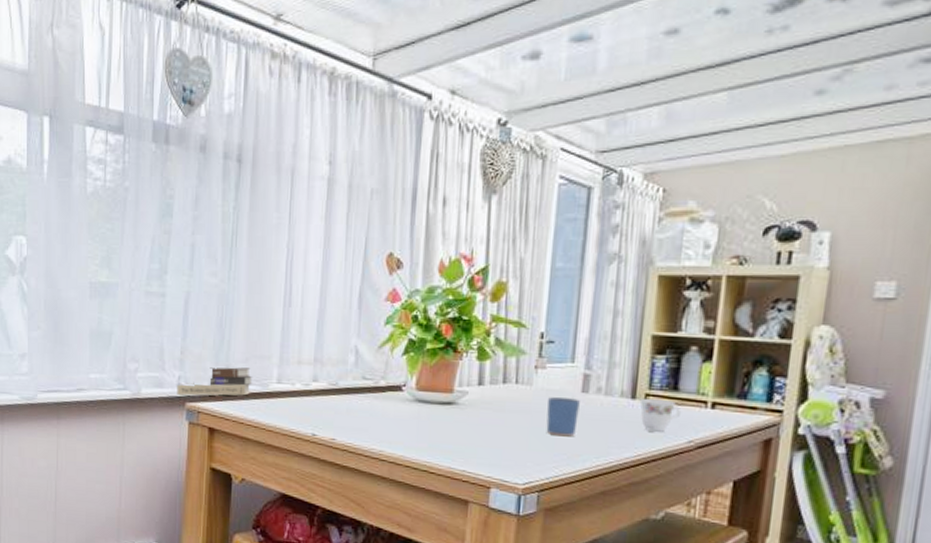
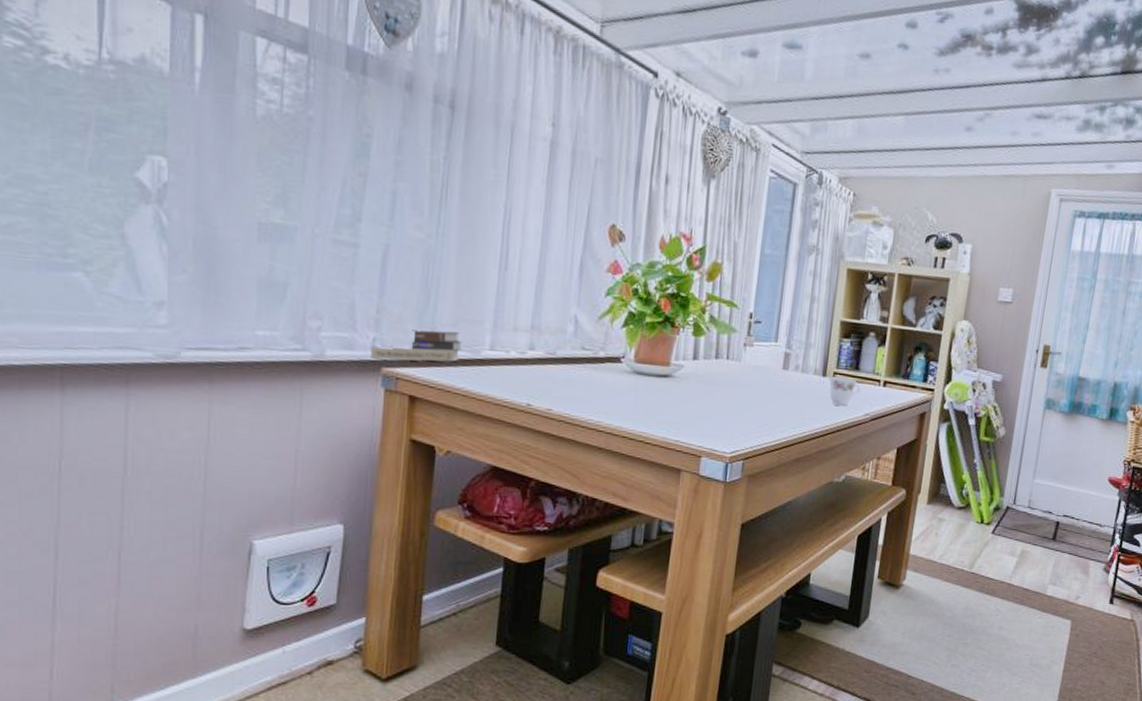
mug: present [546,397,580,437] -> none [751,373,781,410]

